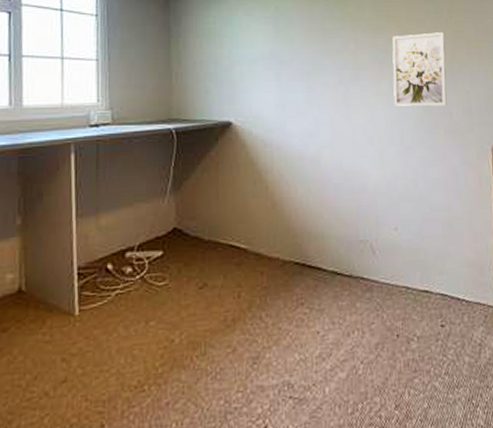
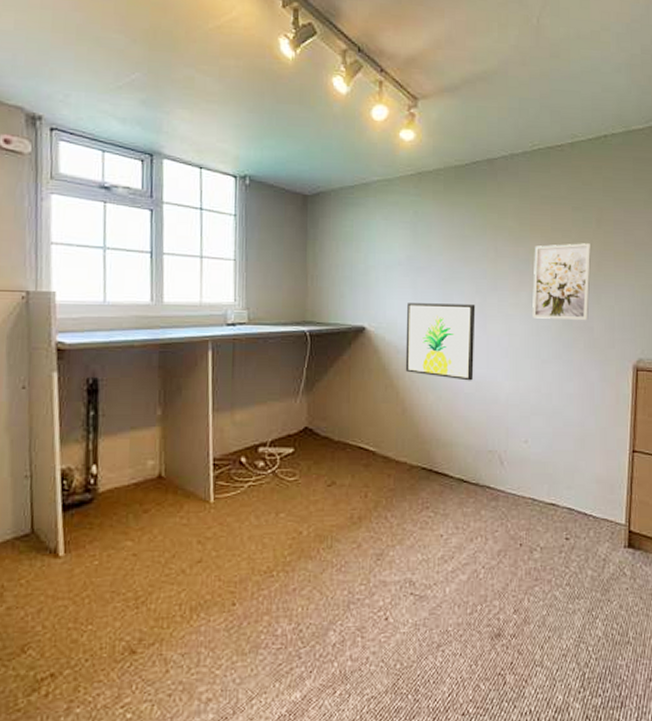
wall art: none [272,95,341,171] -> present [405,303,476,381]

